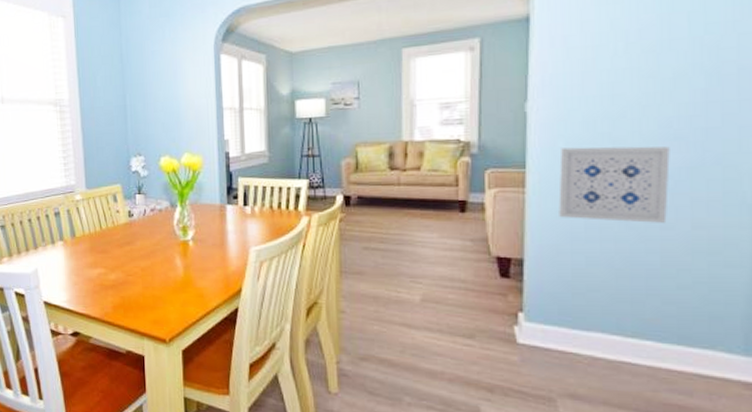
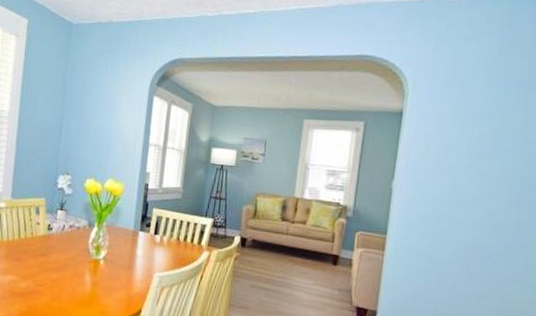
wall art: present [558,146,670,223] -> none [407,222,491,294]

